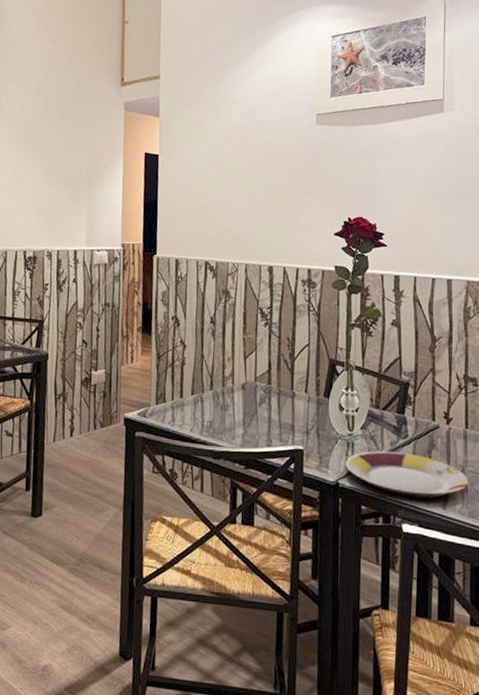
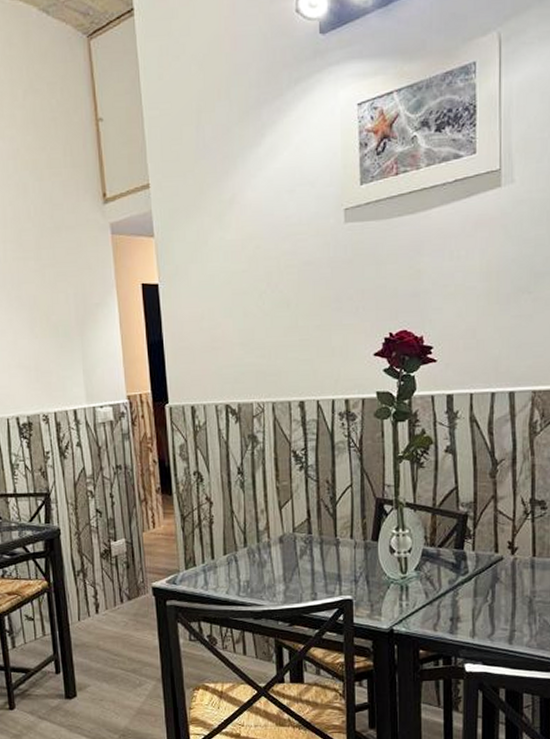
plate: present [346,451,469,498] -> none [400,590,537,635]

